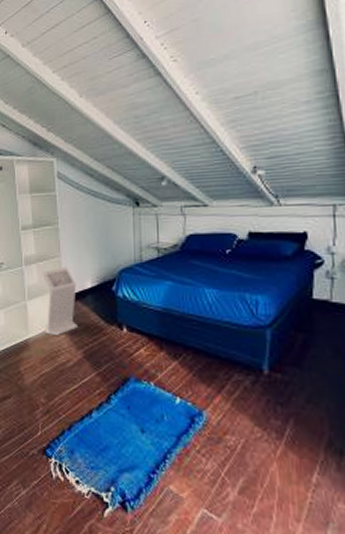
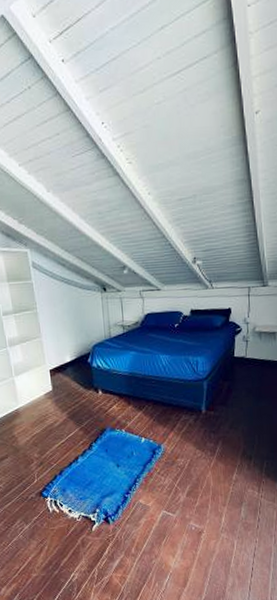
lectern: present [42,267,79,335] -> none [26,345,62,403]

